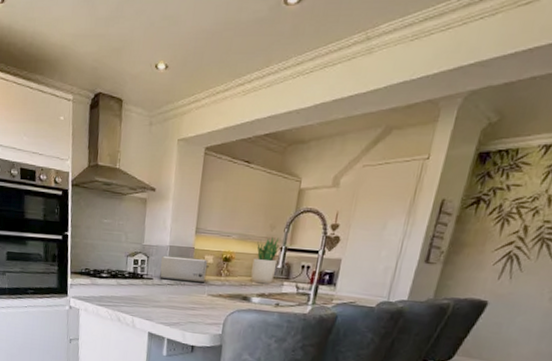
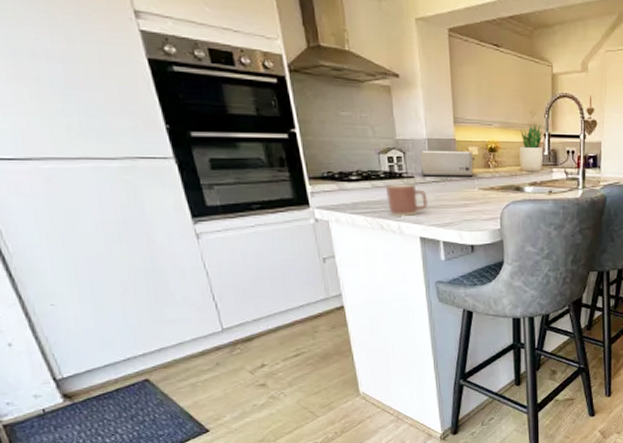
mug: none [127,283,161,313] -> present [386,184,428,217]

